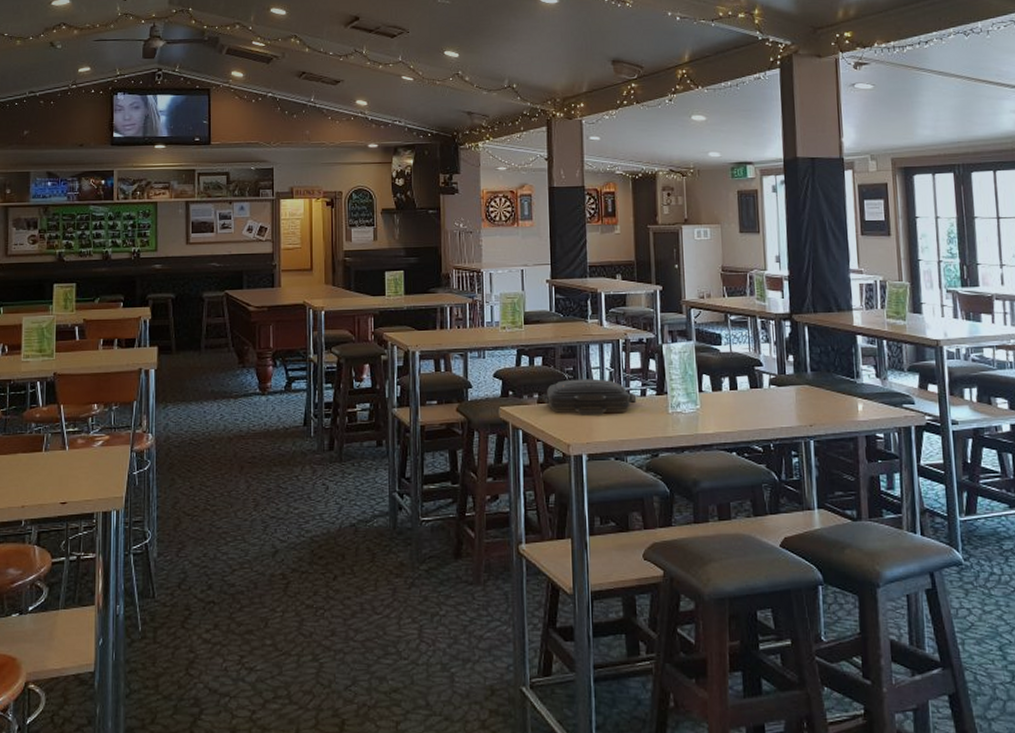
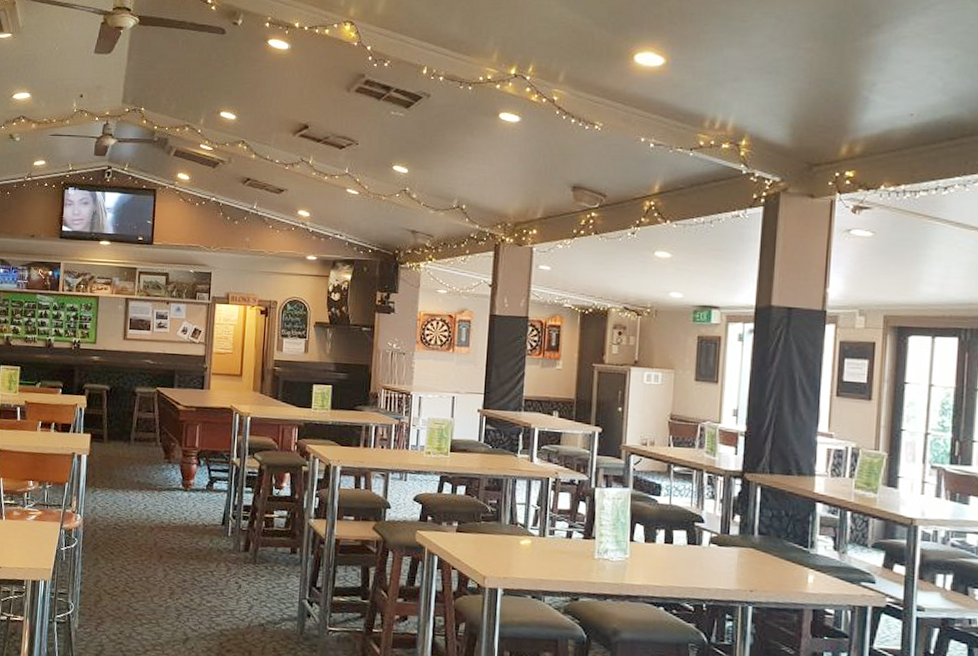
laptop bag: present [542,379,637,415] -> none [461,512,562,552]

